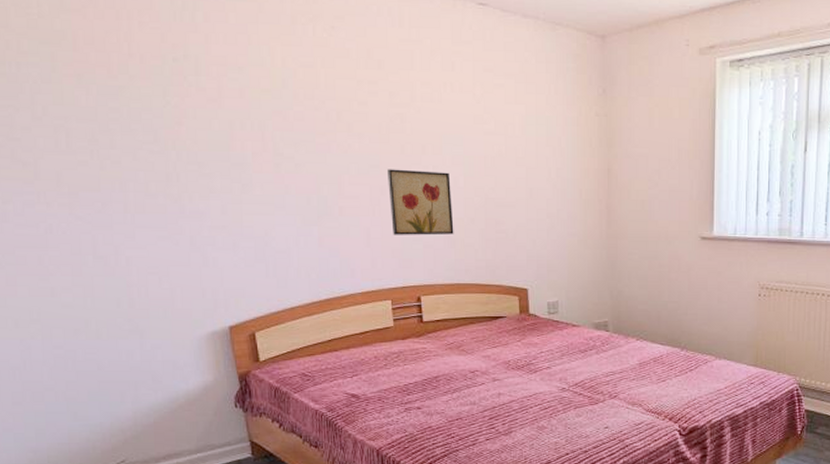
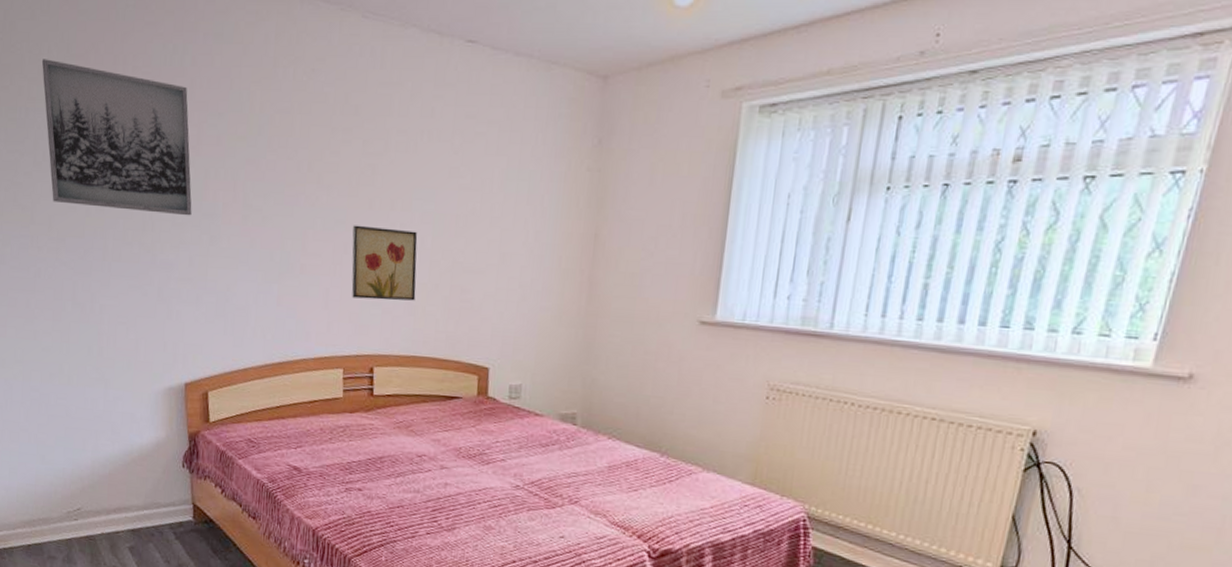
wall art: none [30,13,220,166] -> present [41,59,192,216]

